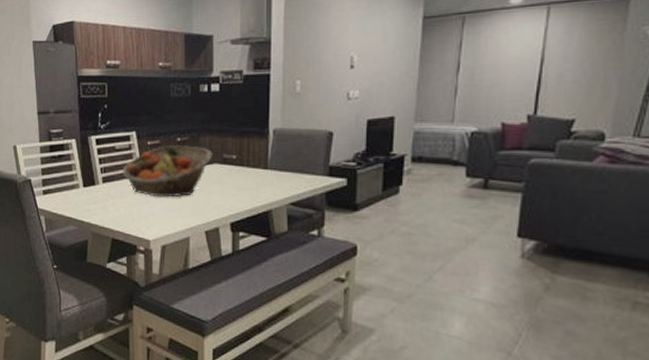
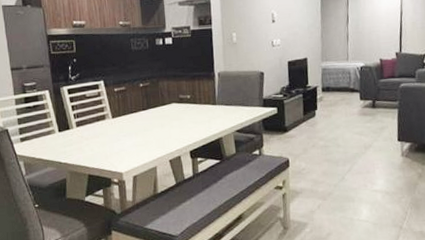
fruit basket: present [122,144,213,198] -> none [93,90,171,136]

